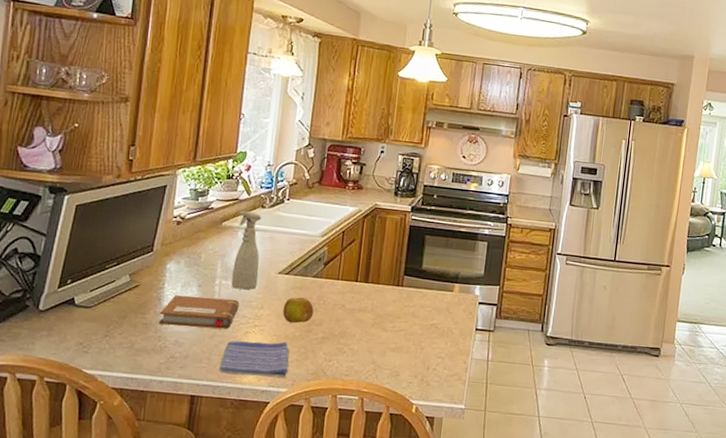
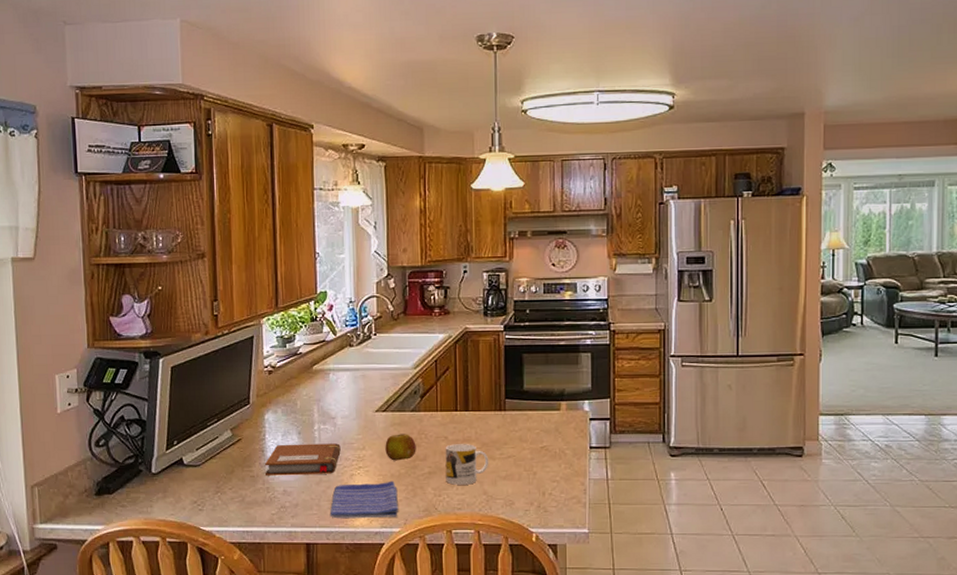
spray bottle: present [231,210,262,290] -> none [329,351,356,432]
mug: none [338,312,382,353] -> present [445,444,489,485]

